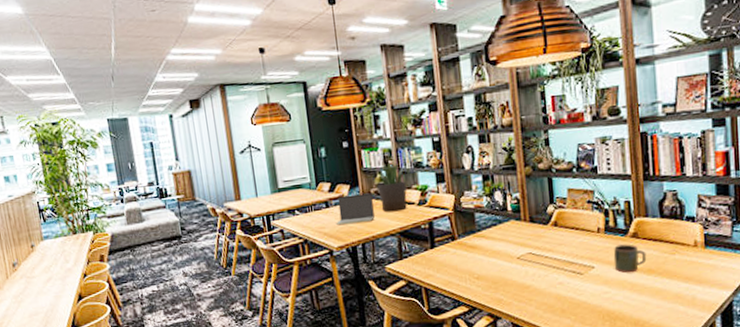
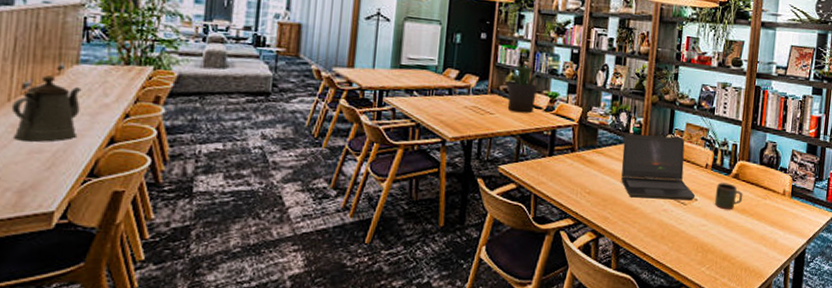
coffee pot: none [10,253,56,308] -> present [11,75,82,142]
laptop: present [335,193,375,225] -> none [455,86,500,117]
laptop computer: none [503,204,592,276] -> present [621,134,696,201]

